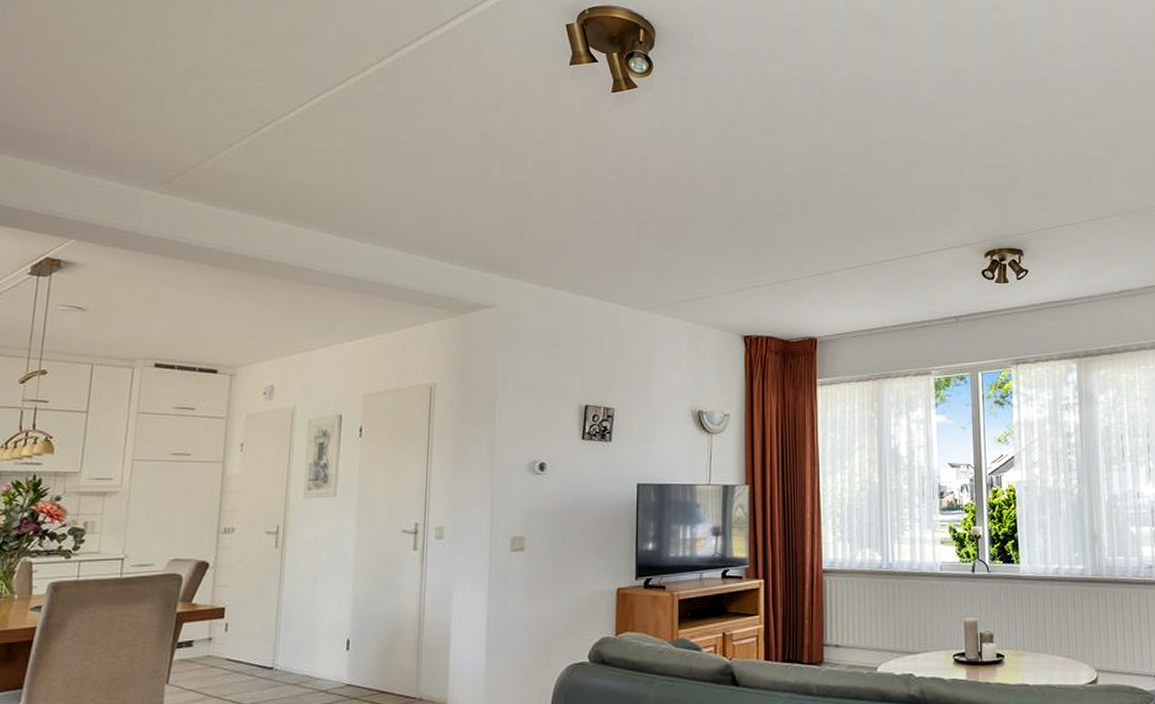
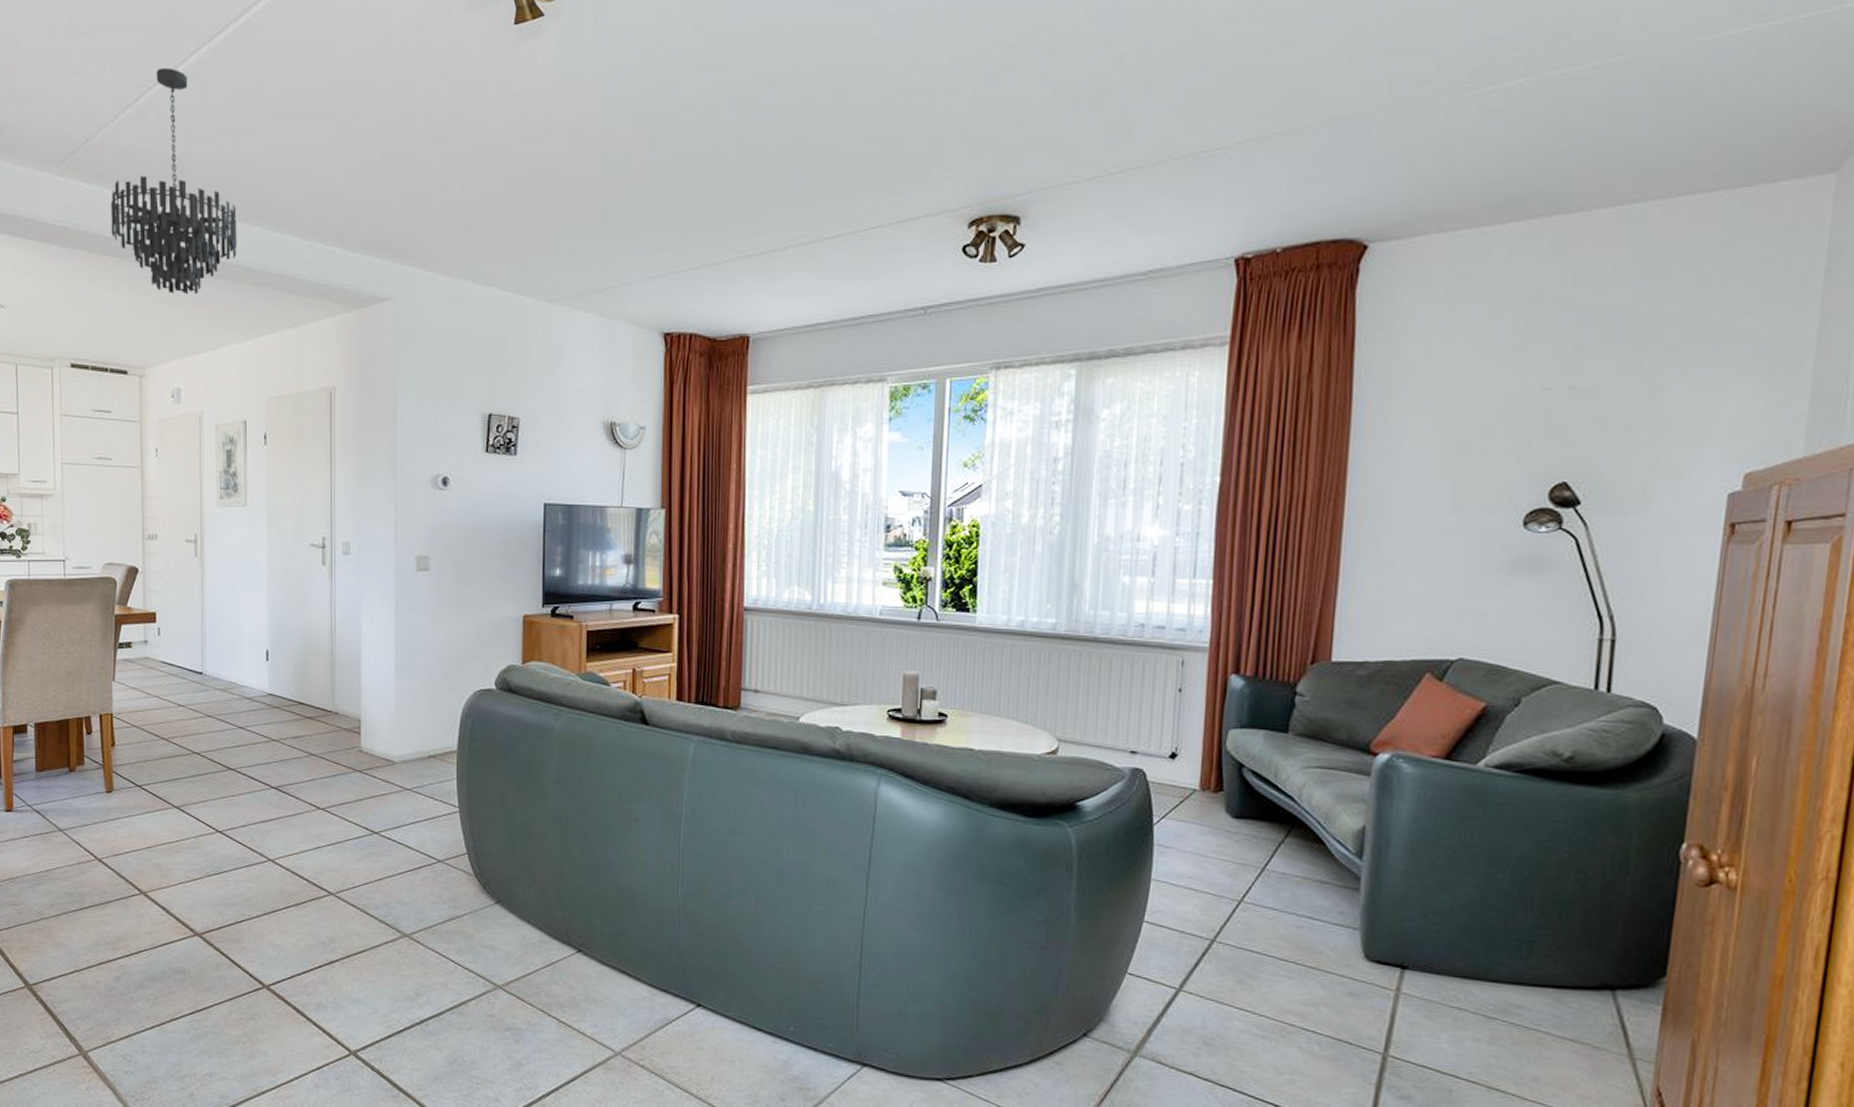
chandelier: none [214,108,346,301] -> present [110,67,237,295]

